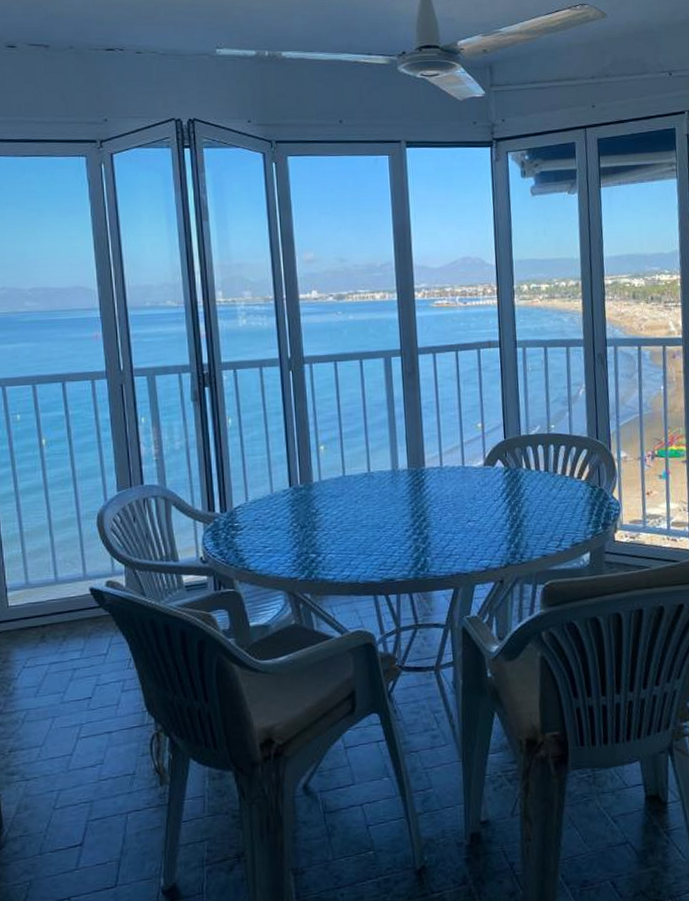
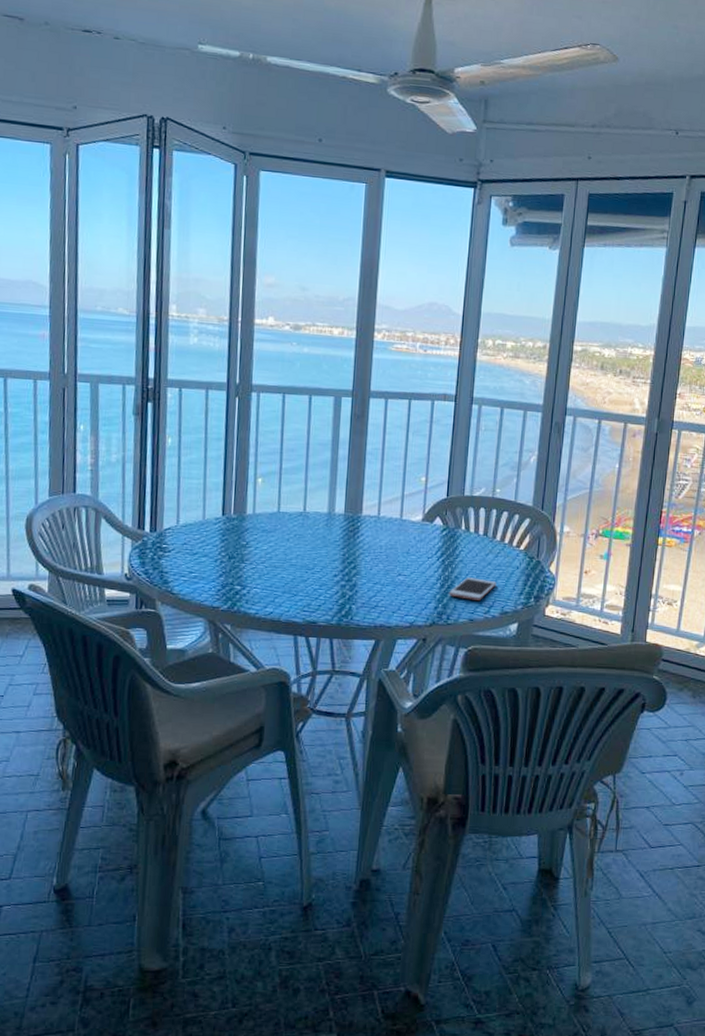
cell phone: none [519,514,564,536] -> present [449,577,497,600]

